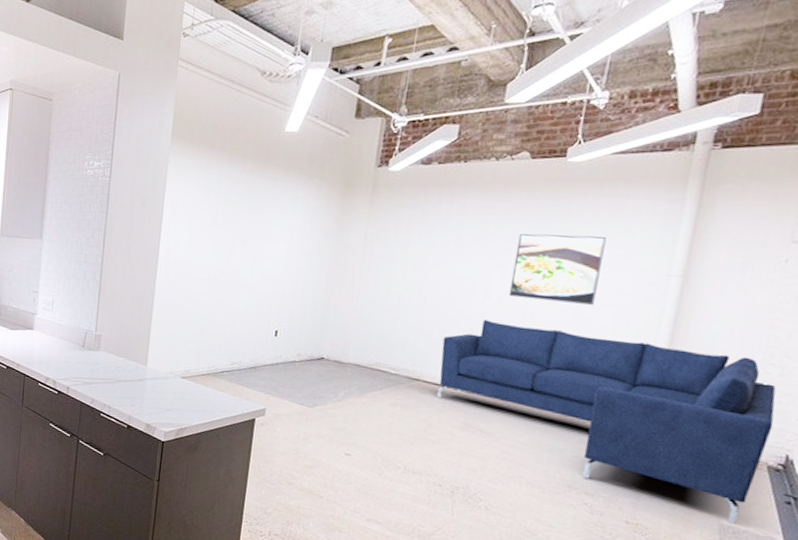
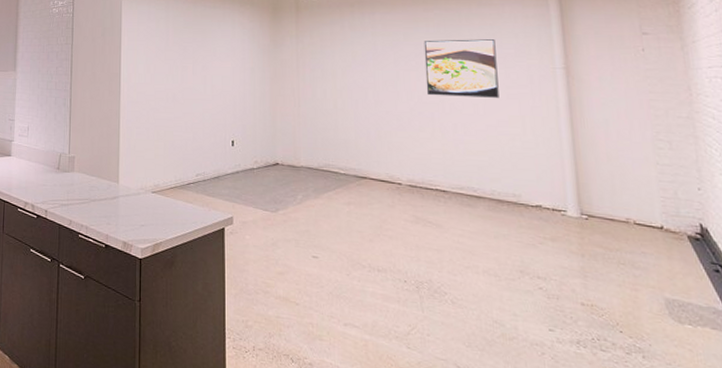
sofa: present [437,320,776,524] -> none [380,118,681,297]

